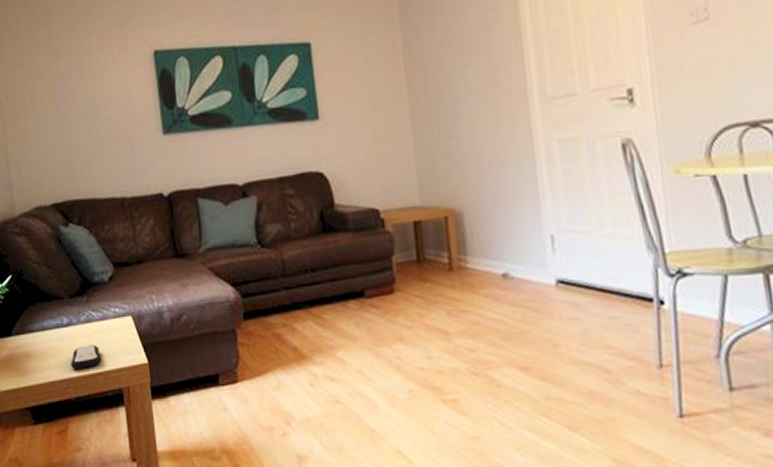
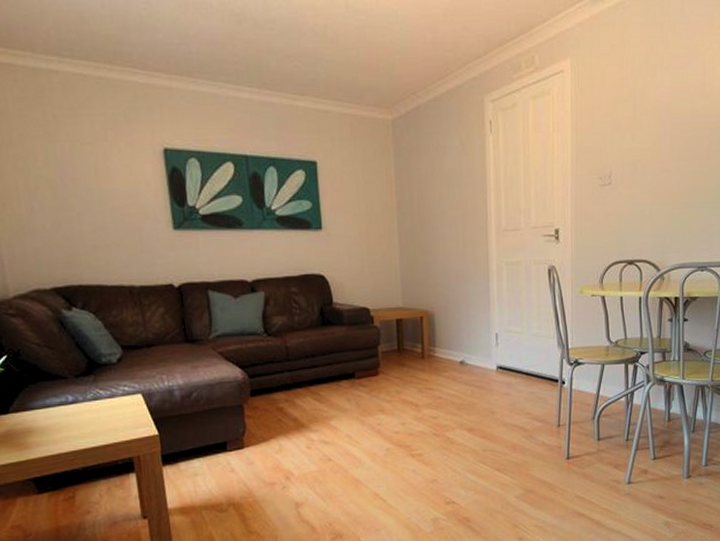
remote control: present [71,345,102,370] -> none [77,420,111,443]

